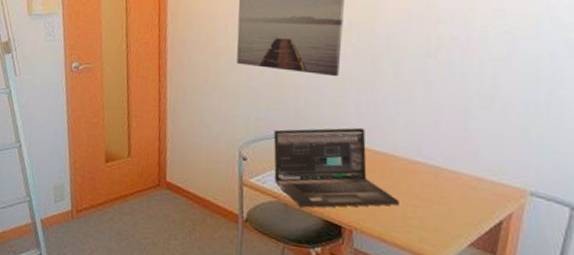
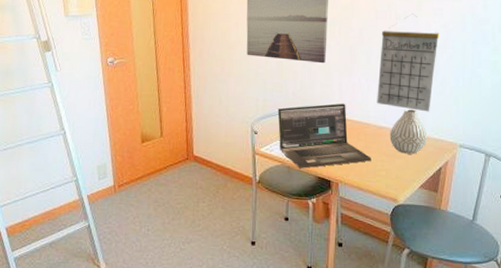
calendar: none [408,16,501,146] -> present [377,14,440,112]
vase: none [426,139,482,200] -> present [389,109,428,154]

